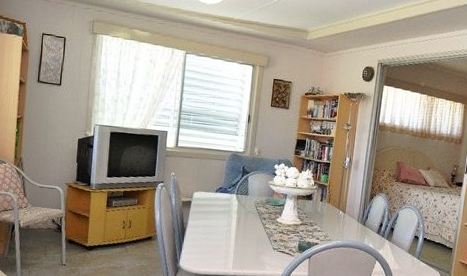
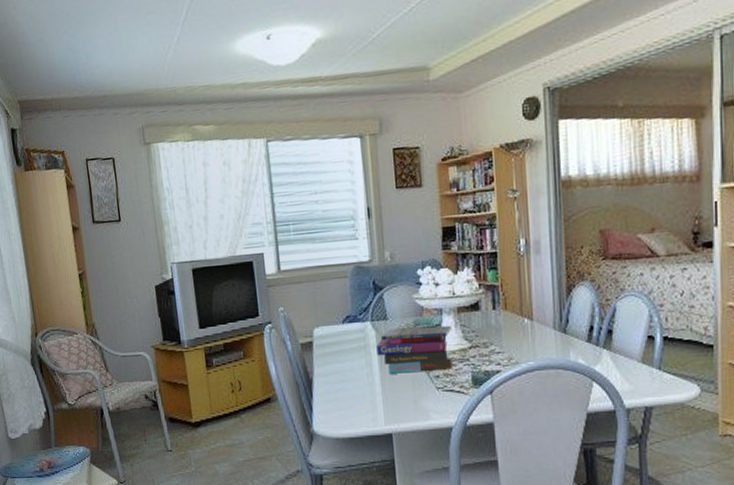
books: none [236,202,292,237] -> present [376,325,452,374]

